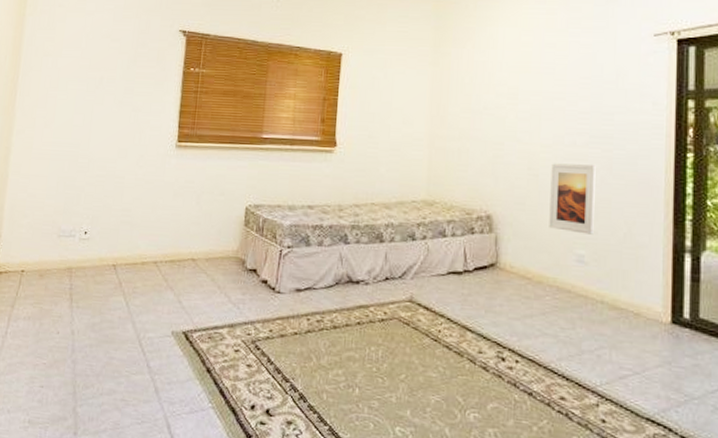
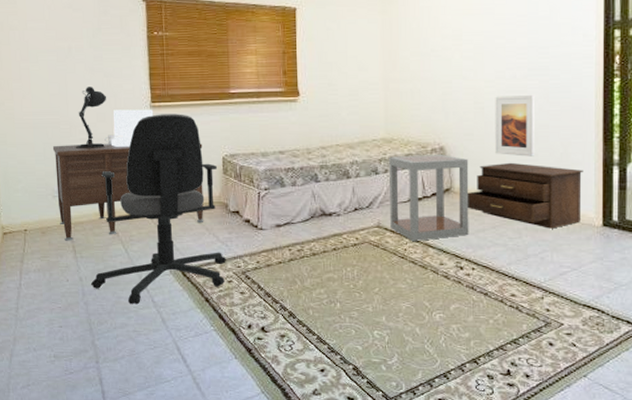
desk: none [60,120,226,288] -> present [52,87,204,241]
office chair: none [82,154,239,369] -> present [90,114,227,305]
side table: none [424,221,518,323] -> present [389,155,469,241]
drawer: none [514,239,650,322] -> present [468,162,583,229]

